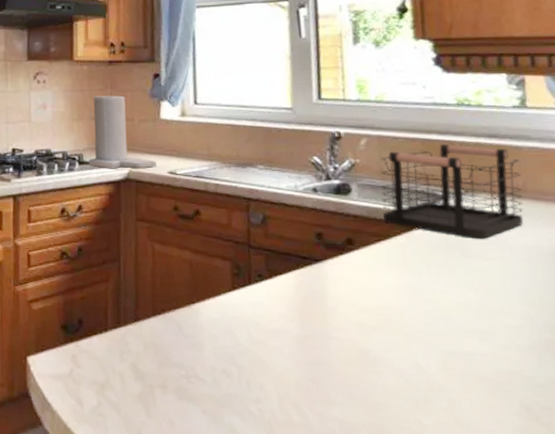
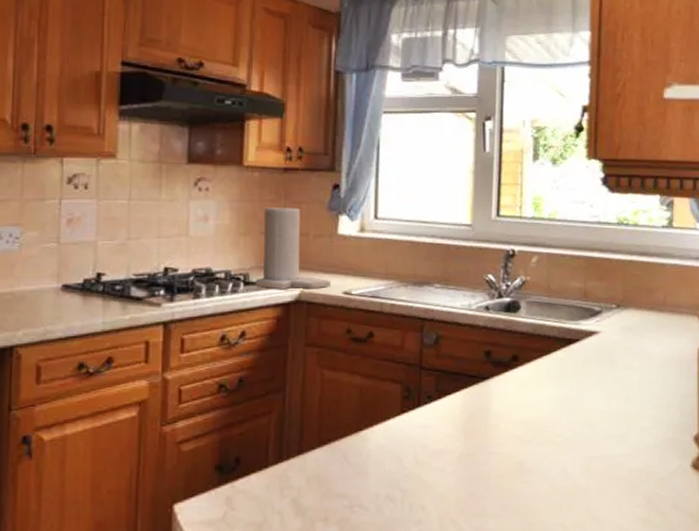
dish rack: present [380,144,524,239] -> none [546,262,663,350]

